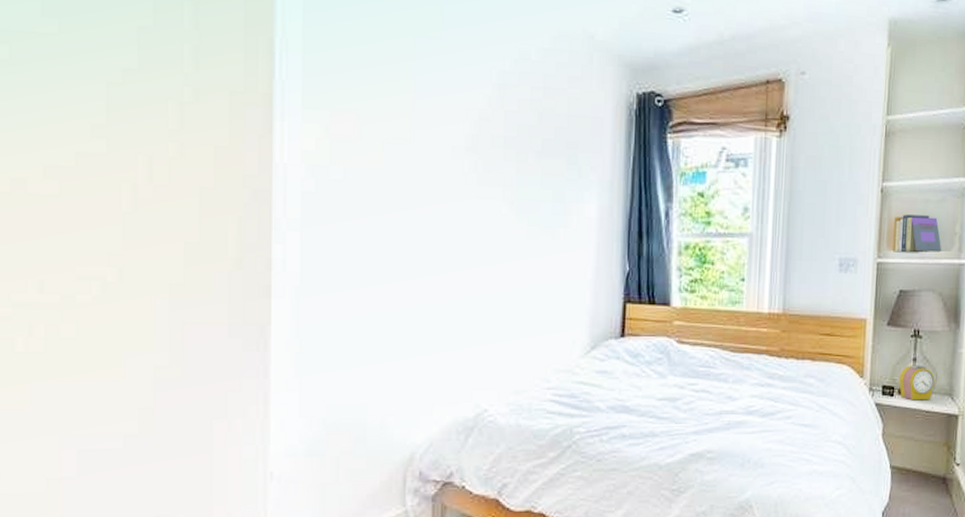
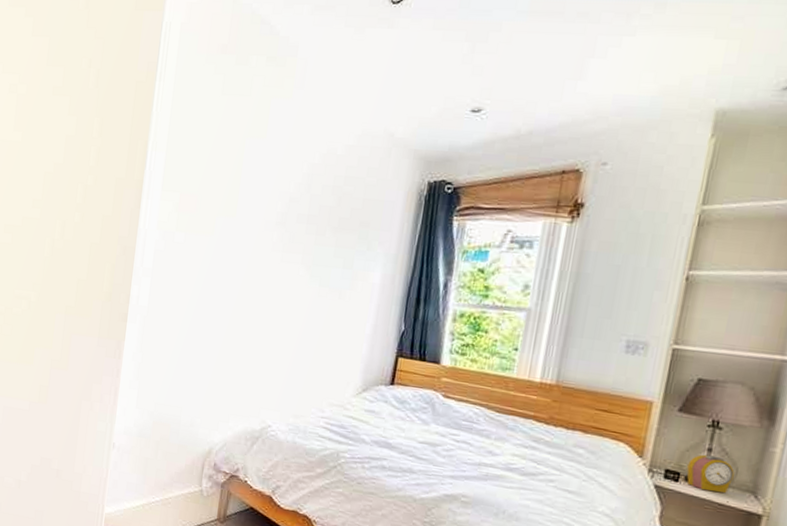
books: present [893,214,942,253] -> none [694,304,760,346]

